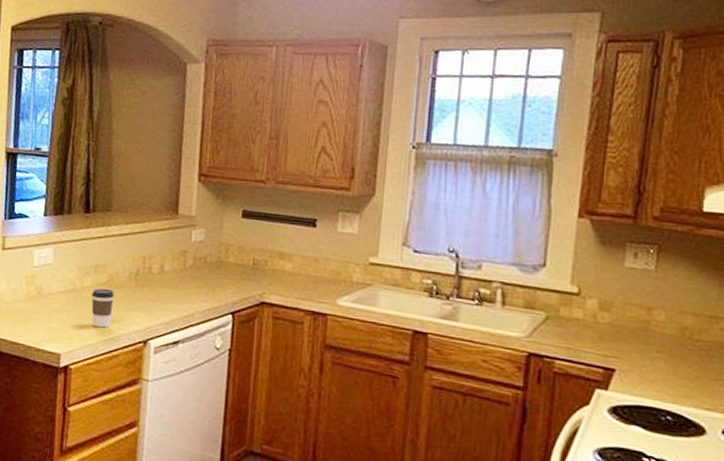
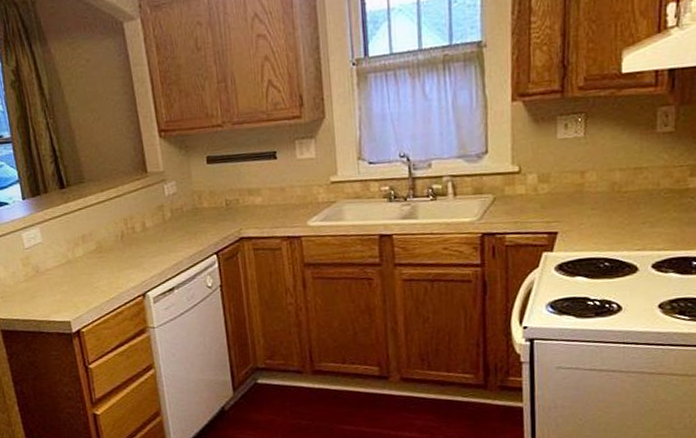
coffee cup: present [91,288,115,328] -> none [85,254,109,291]

